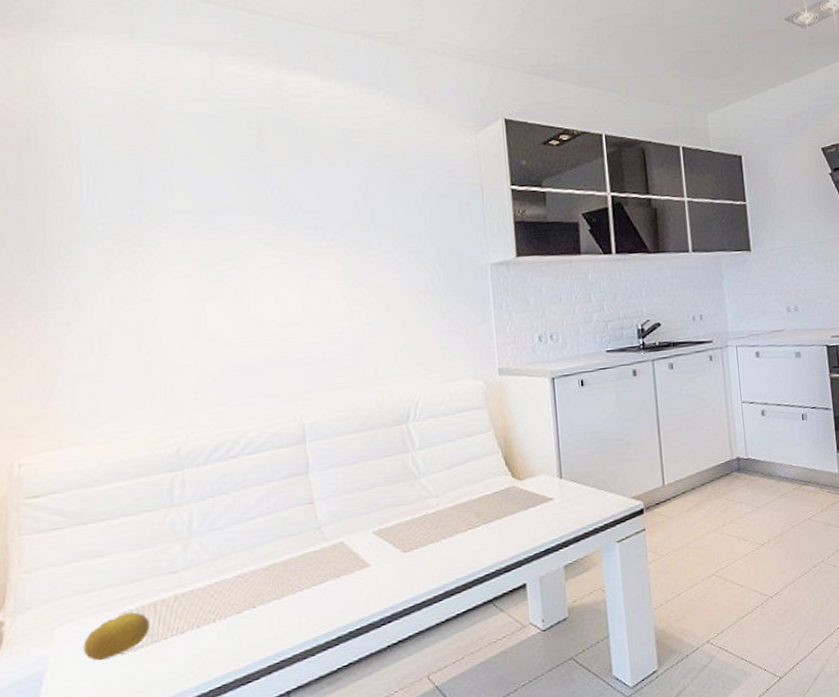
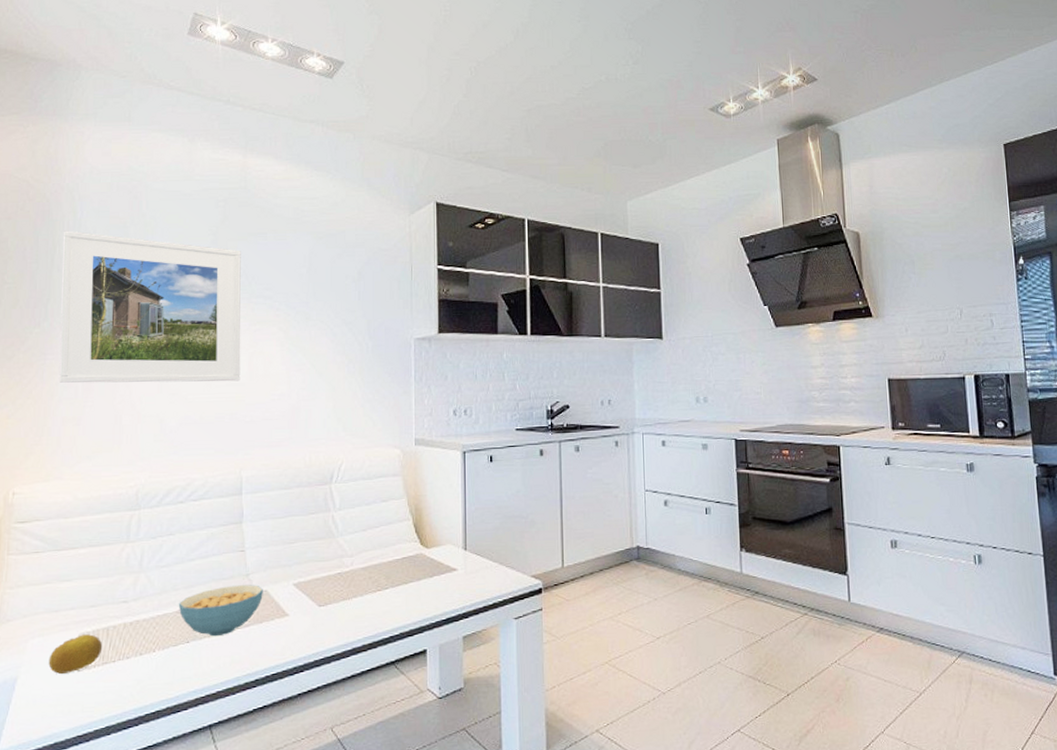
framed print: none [56,160,294,336] -> present [59,230,241,383]
cereal bowl: none [239,537,339,598] -> present [178,585,263,637]

